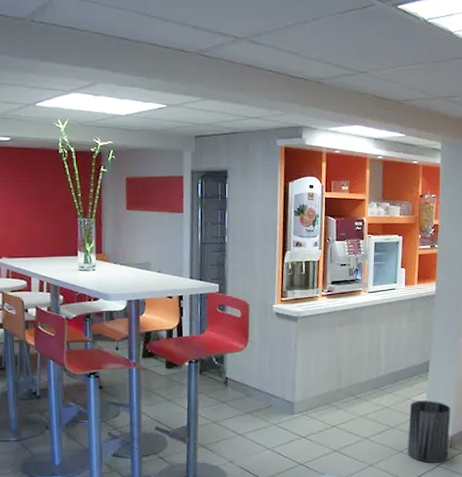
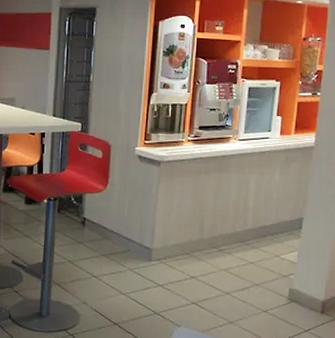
trash can: present [408,400,451,463] -> none [273,259,325,328]

